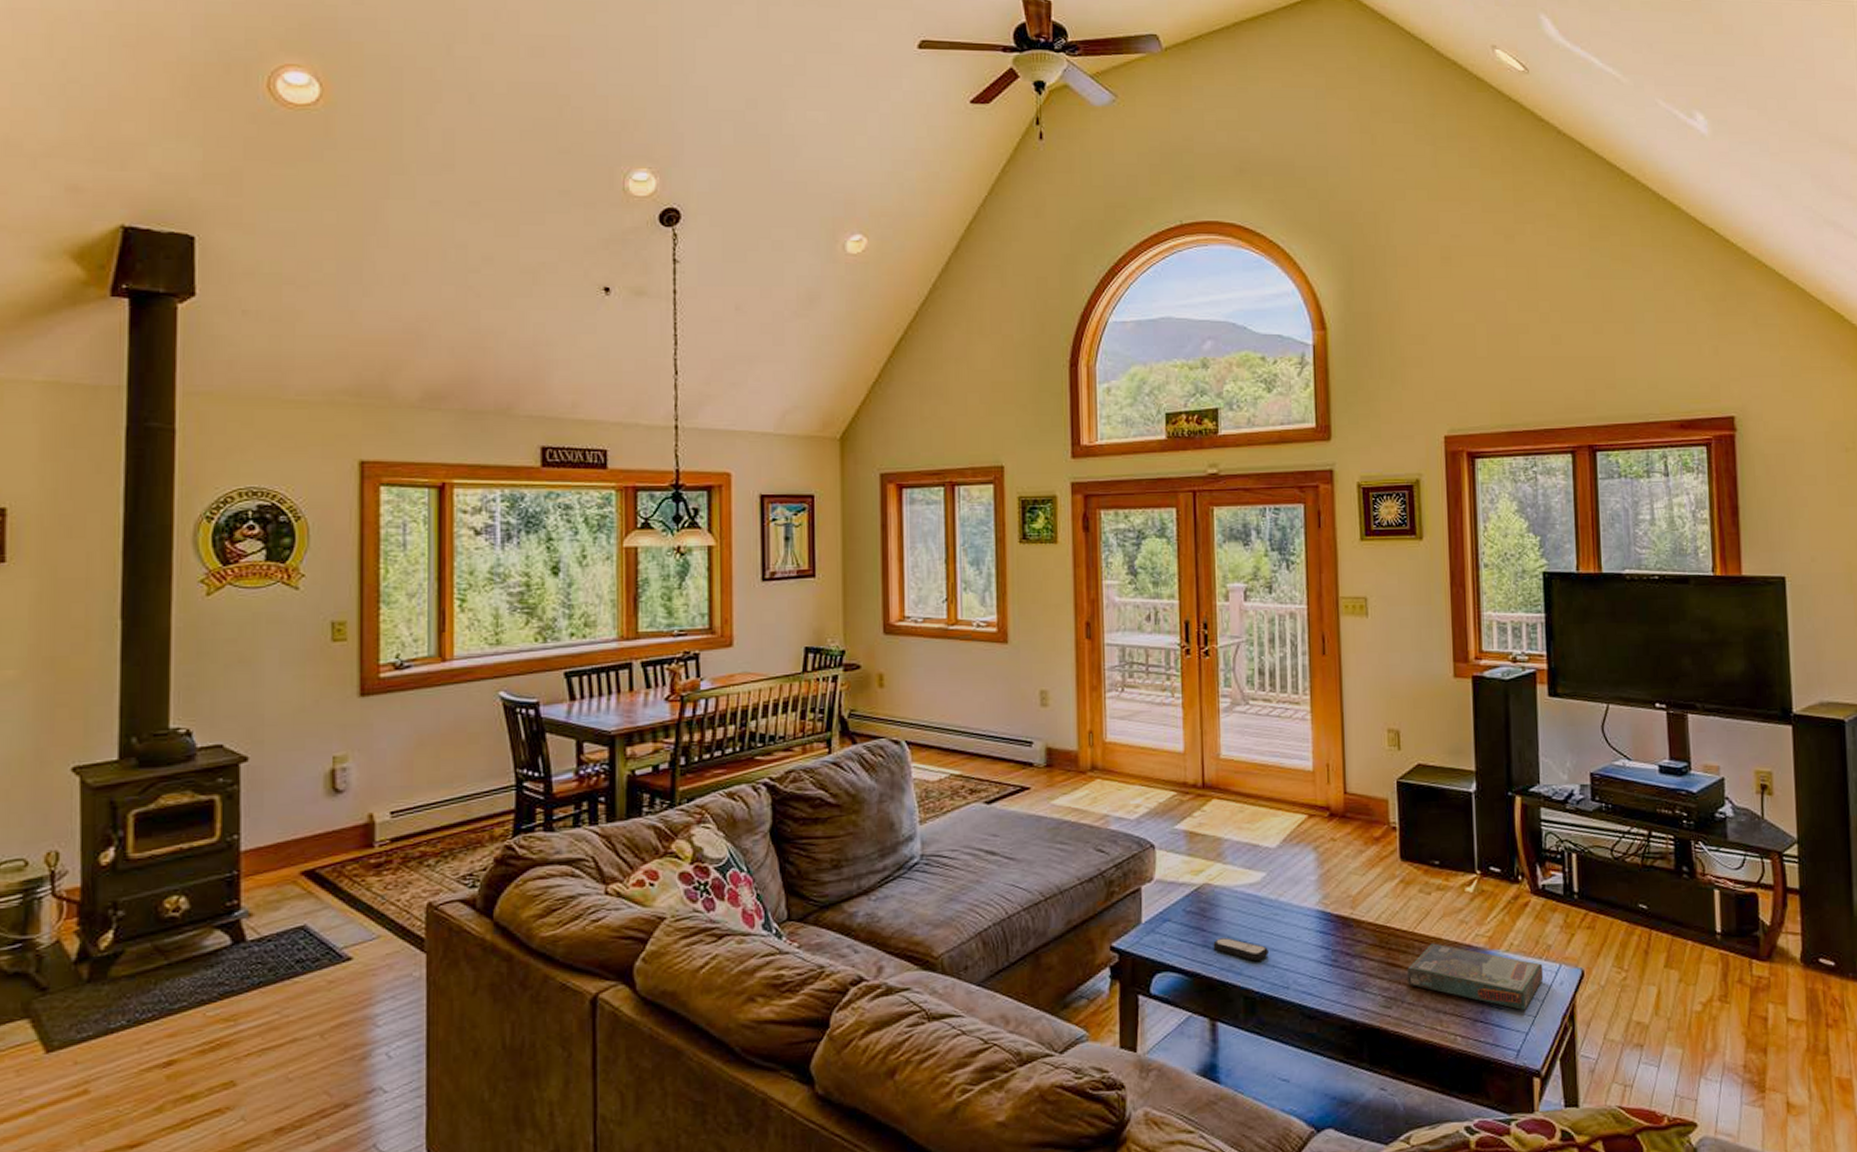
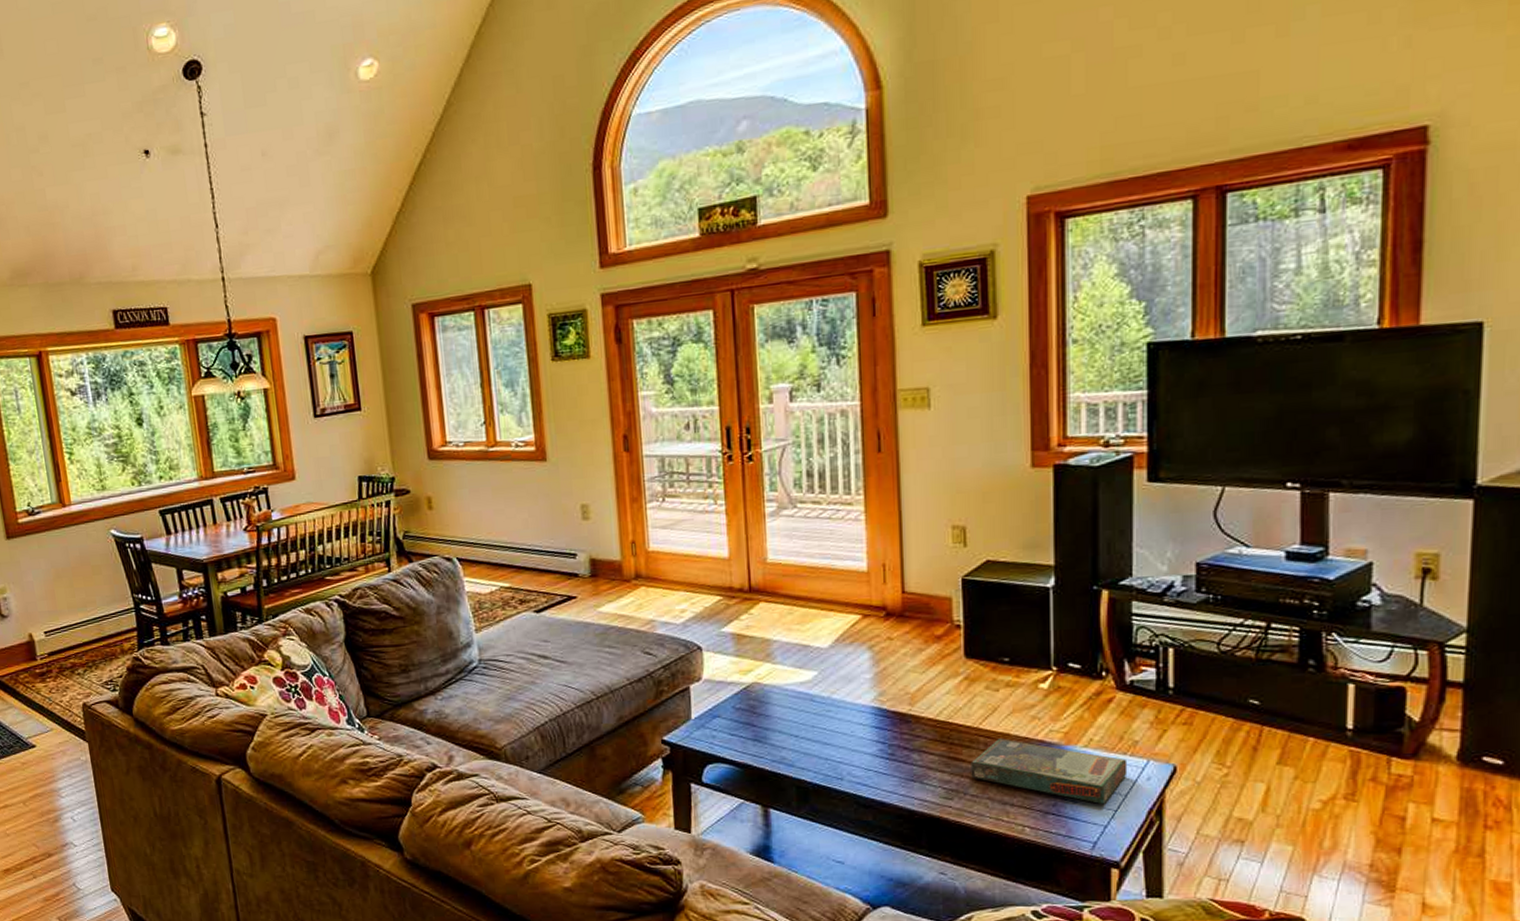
remote control: present [1213,938,1268,962] -> none [764,732,821,755]

